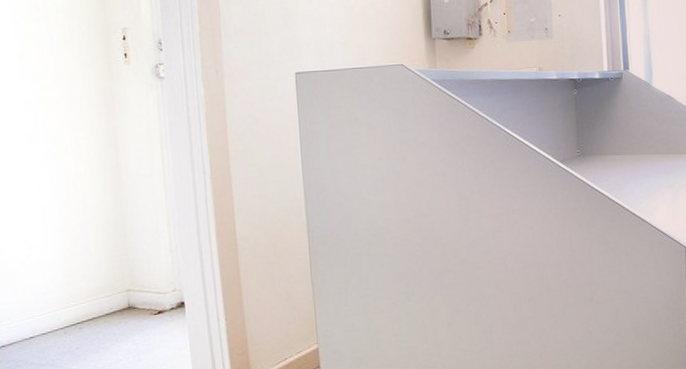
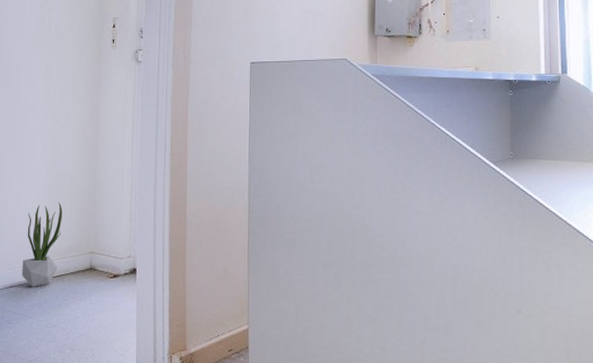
potted plant: none [42,240,88,335] -> present [22,202,63,287]

